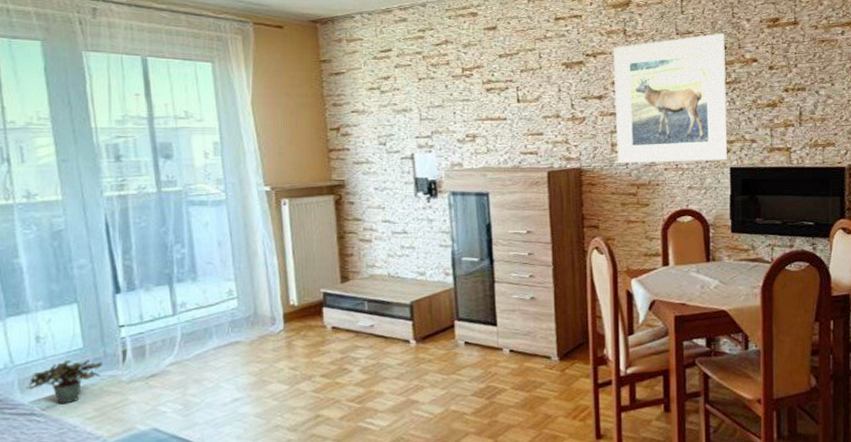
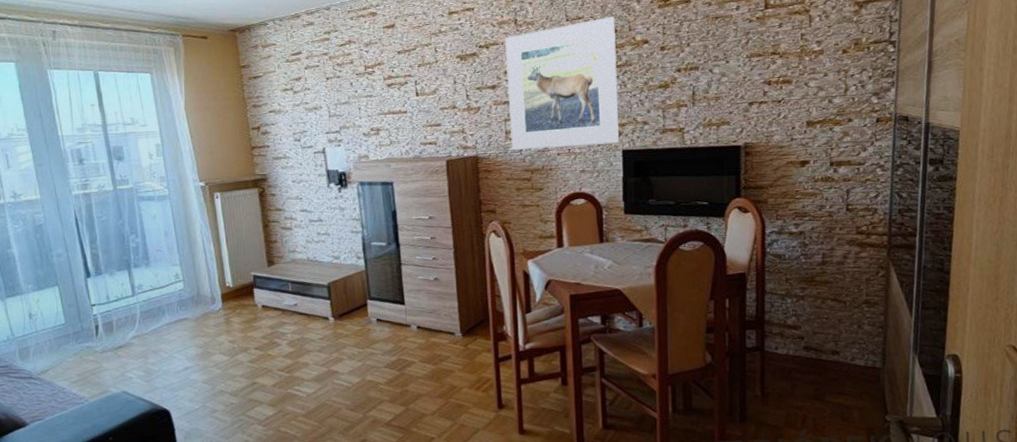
potted plant: present [26,360,102,405] -> none [25,333,81,370]

